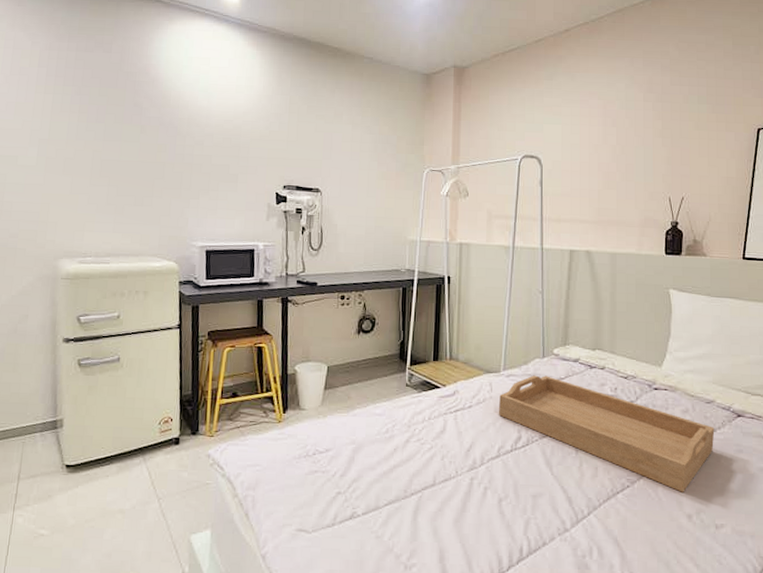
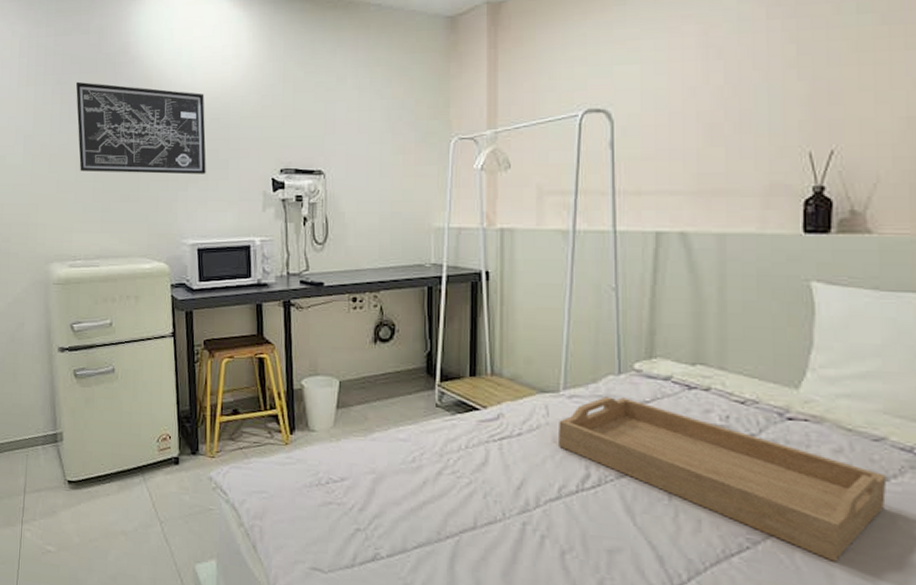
wall art: none [95,94,218,186] -> present [76,81,206,175]

